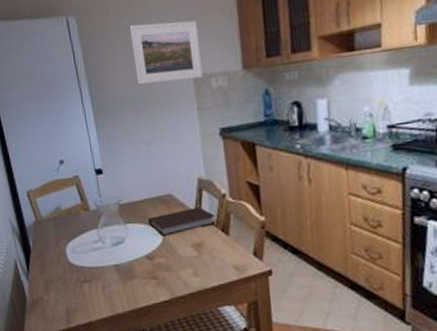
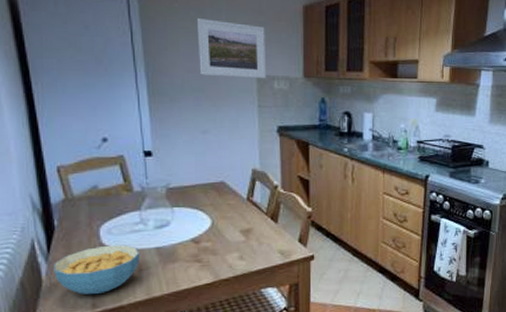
cereal bowl: none [33,262,102,311] -> present [53,244,140,295]
notebook: present [148,206,216,236] -> none [198,195,266,221]

